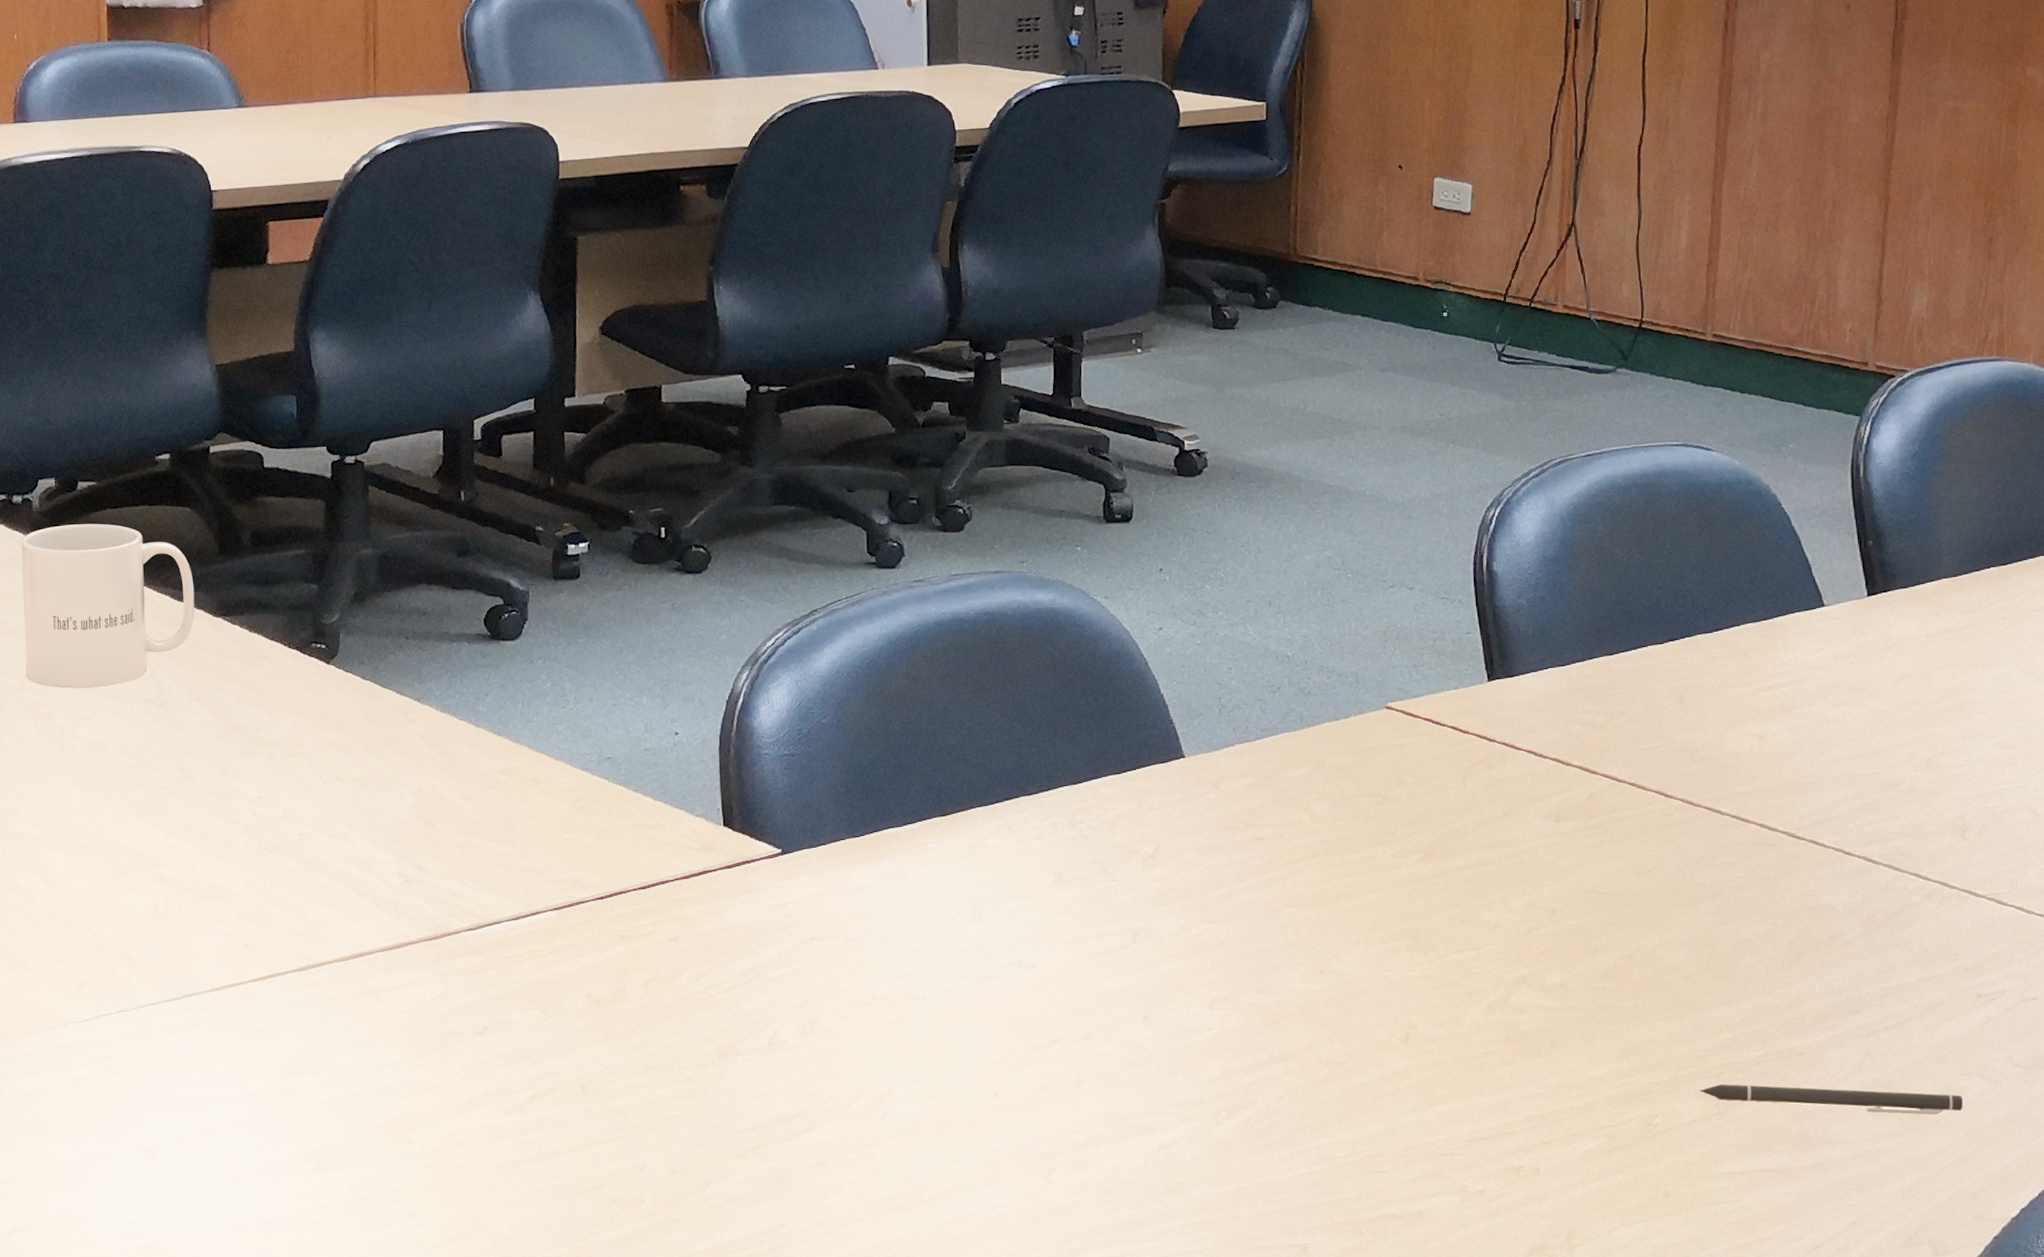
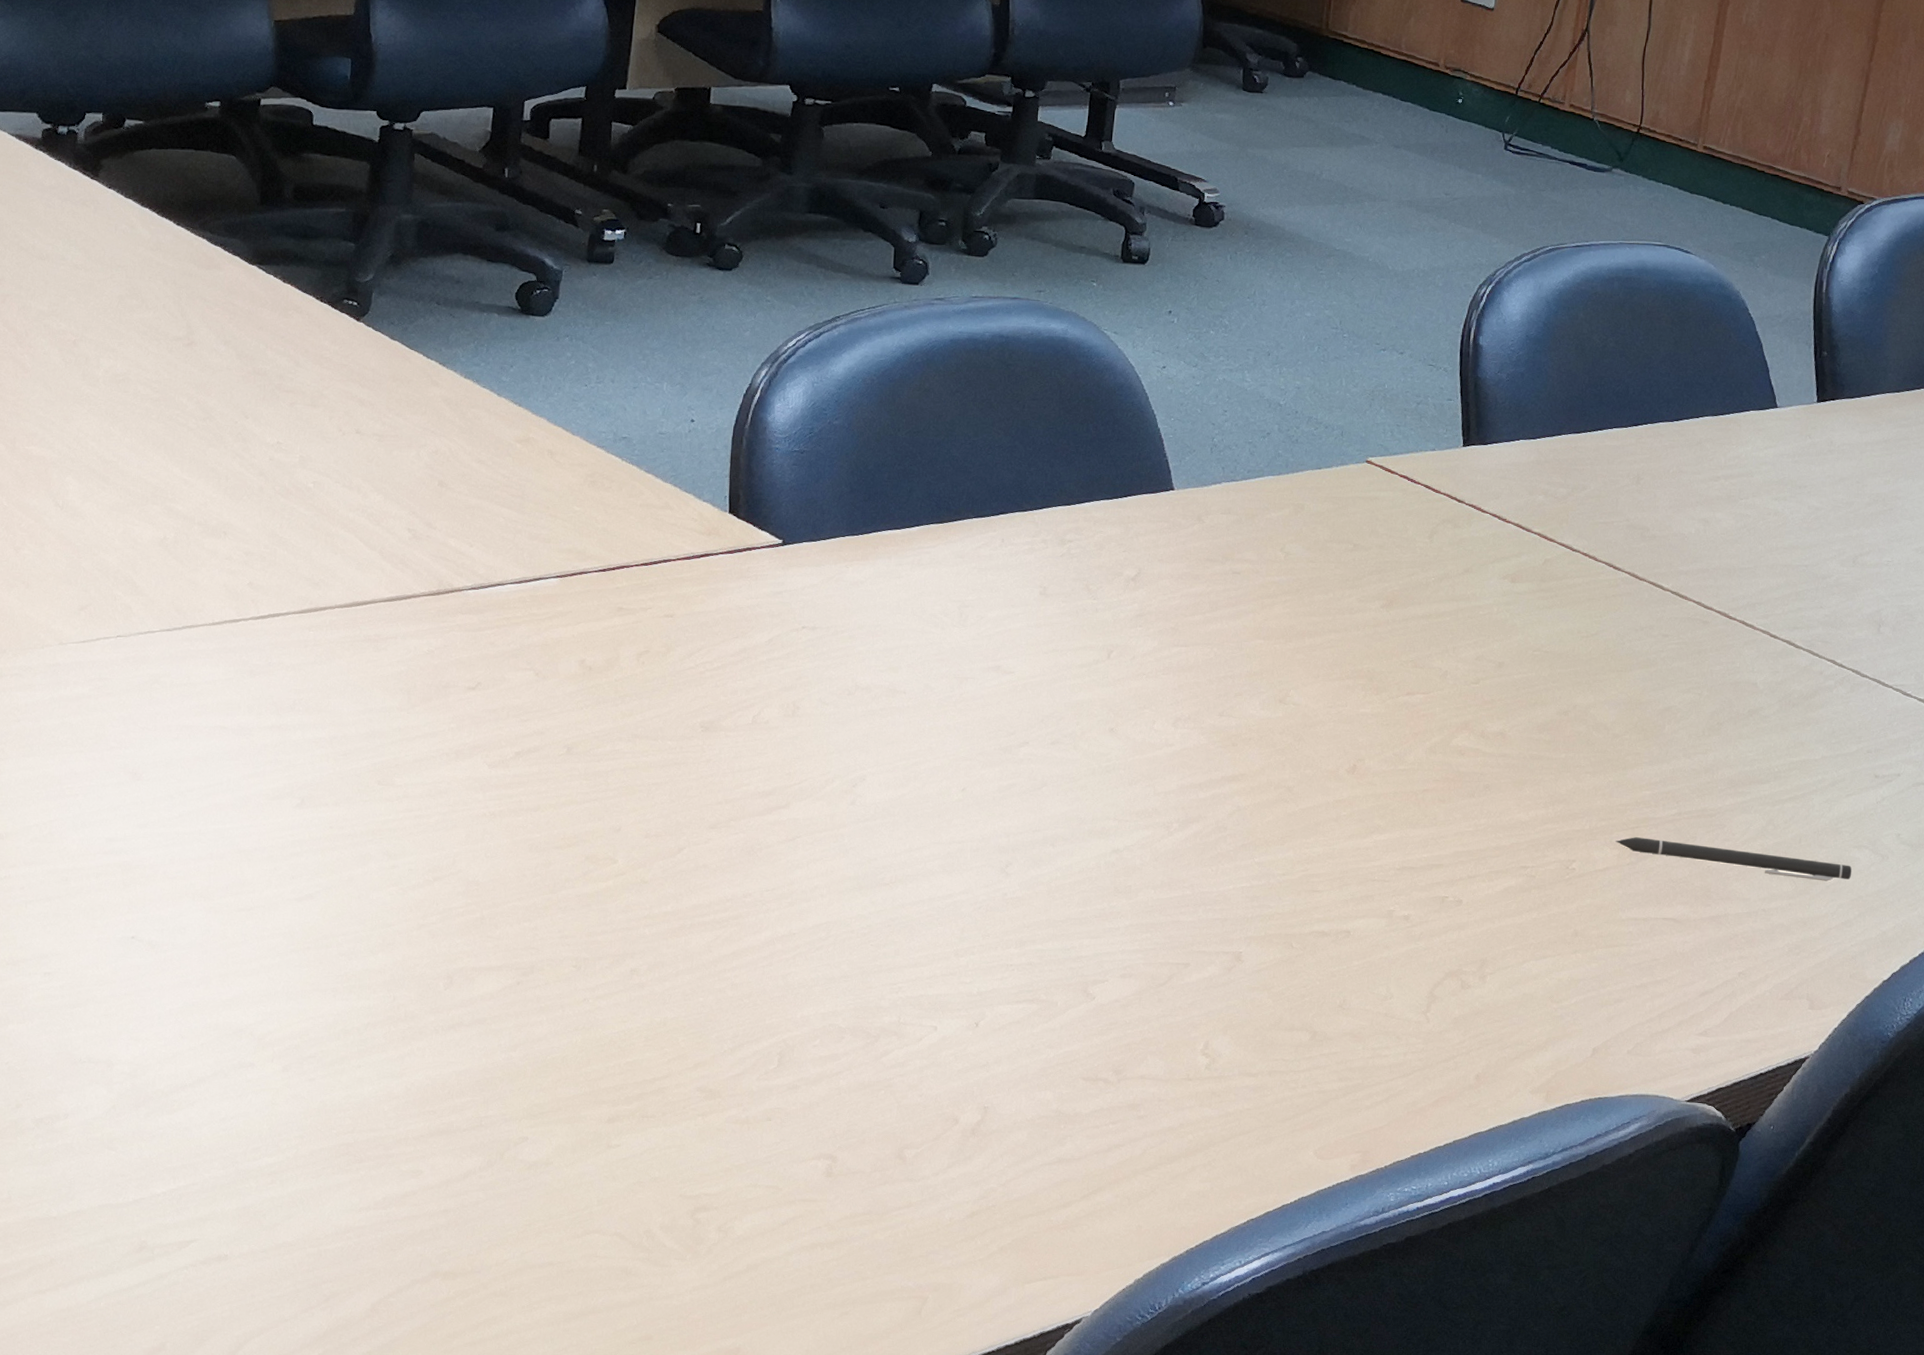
mug: present [20,523,195,689] -> none [55,160,232,321]

